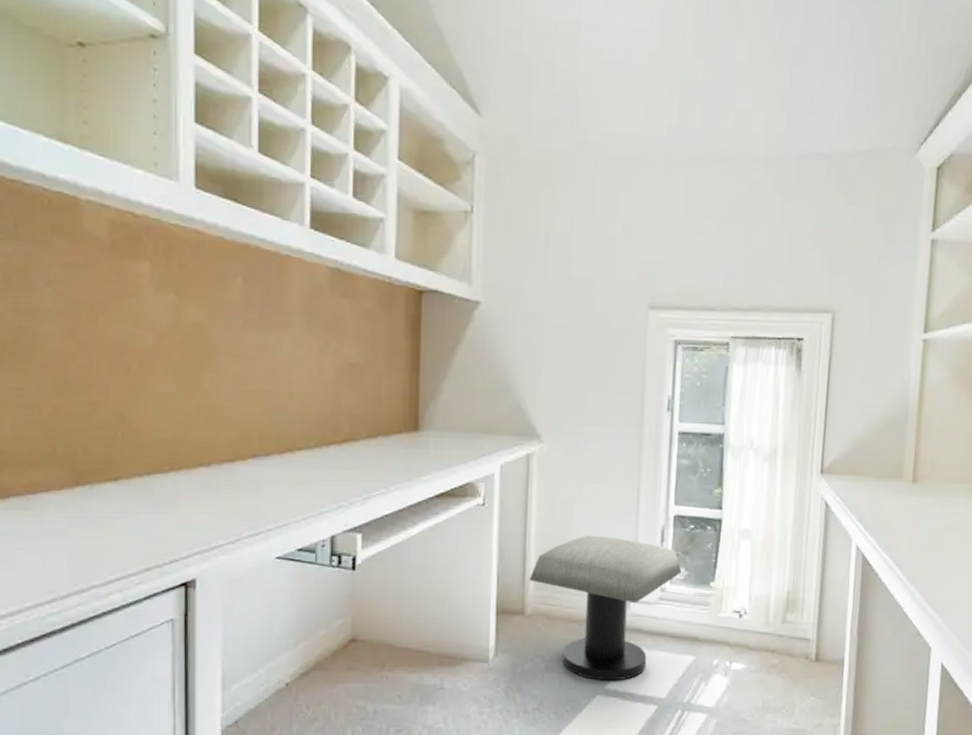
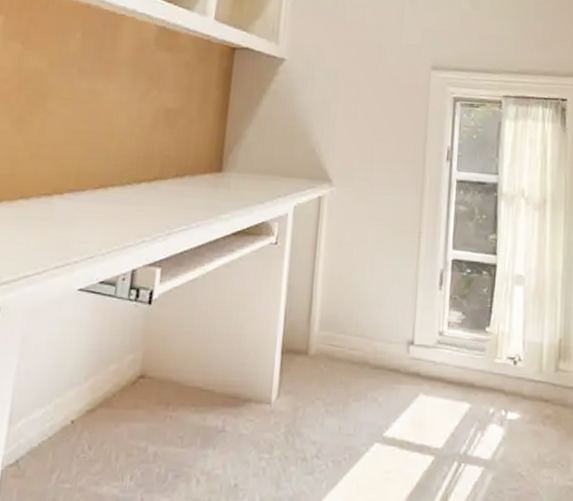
stool: present [529,535,682,681] -> none [314,277,459,428]

